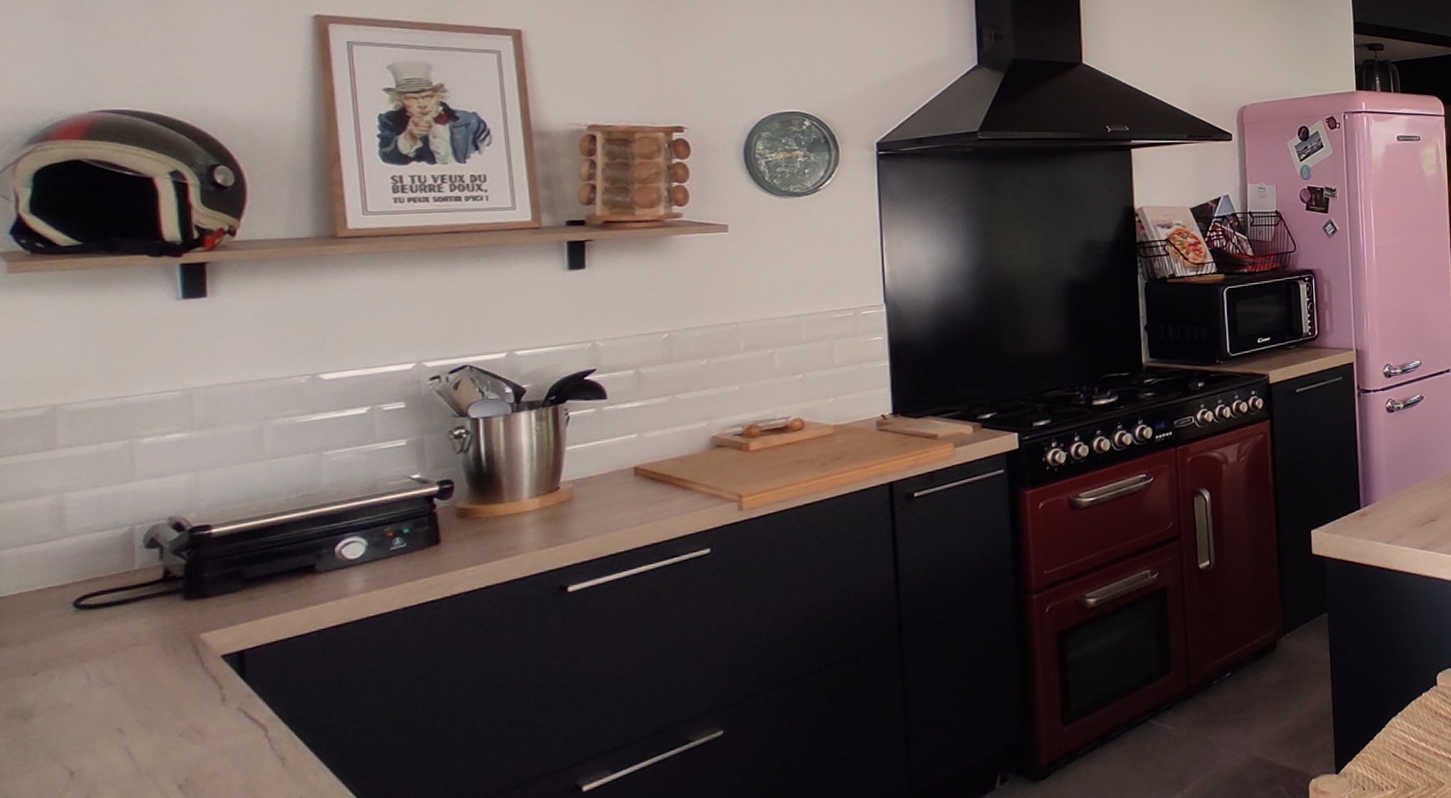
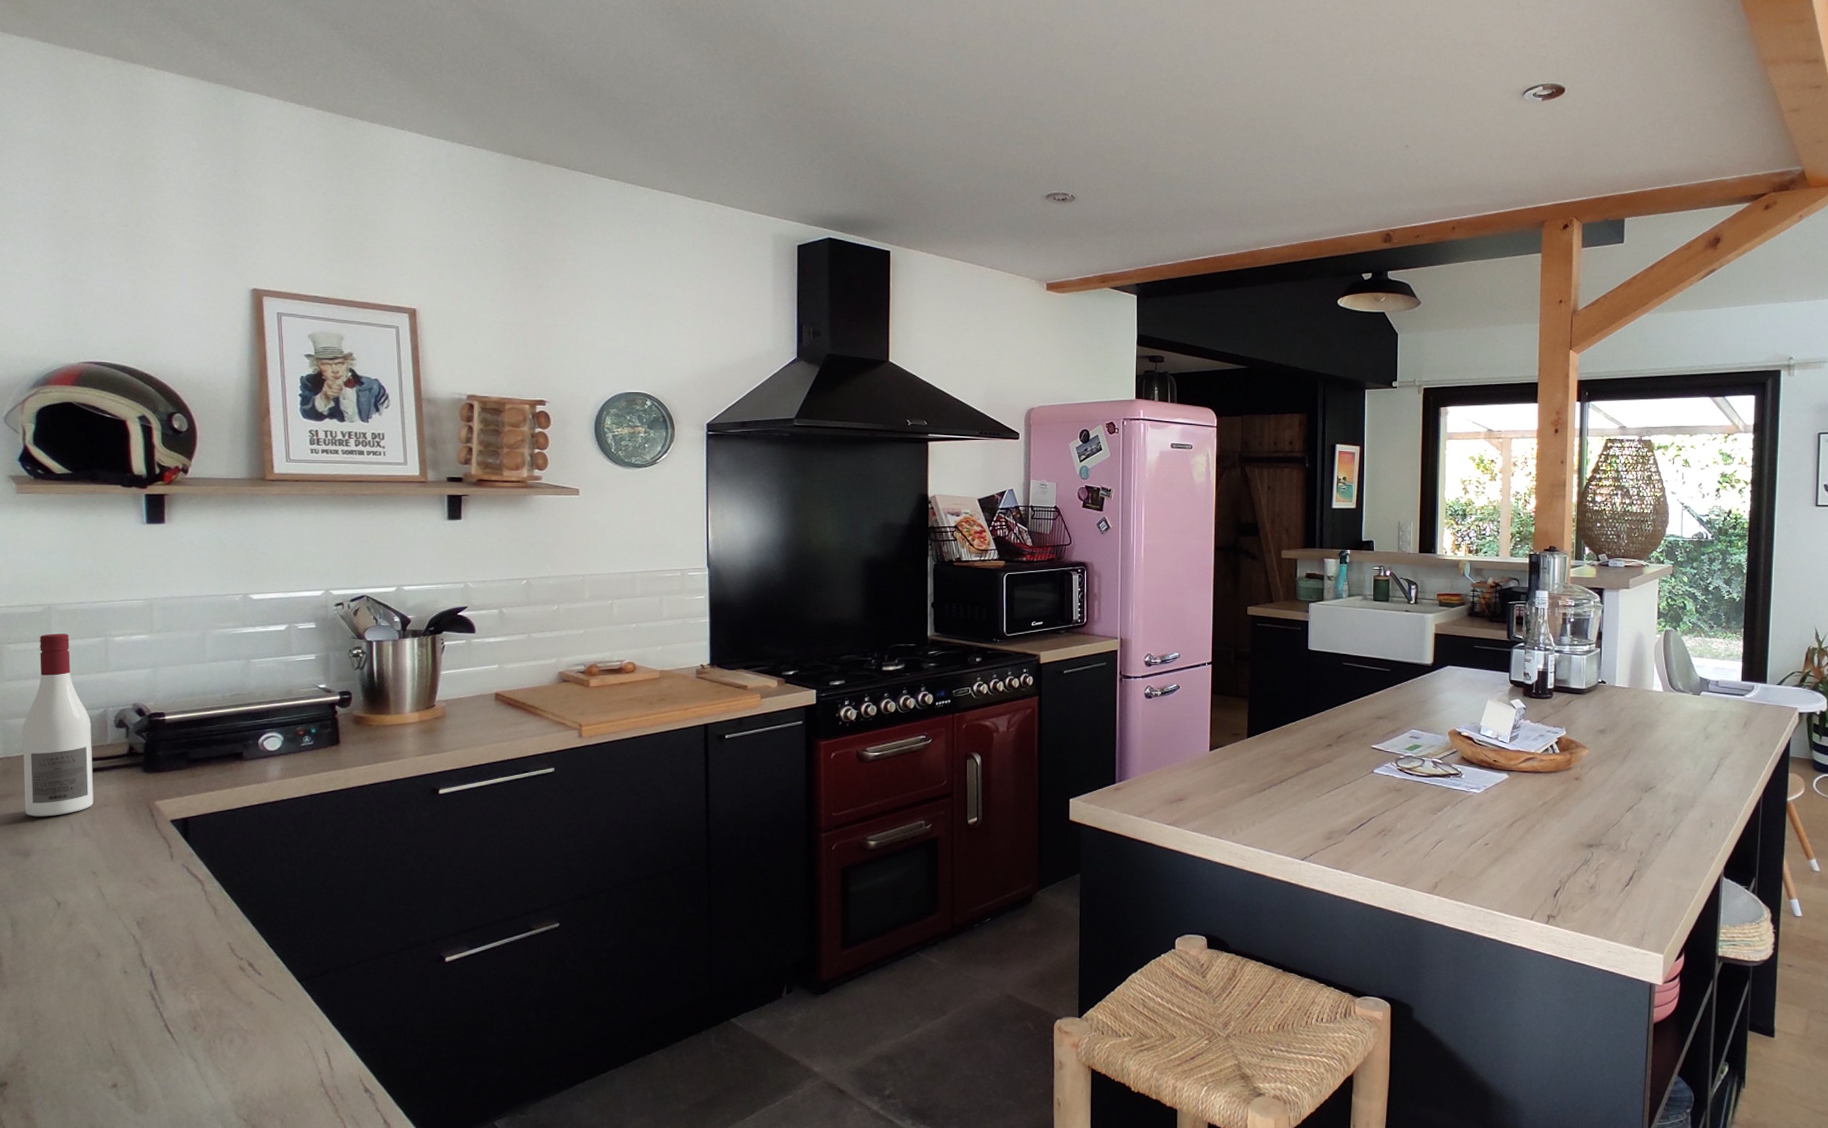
wine bottle: none [19,439,117,669] -> present [22,633,94,817]

